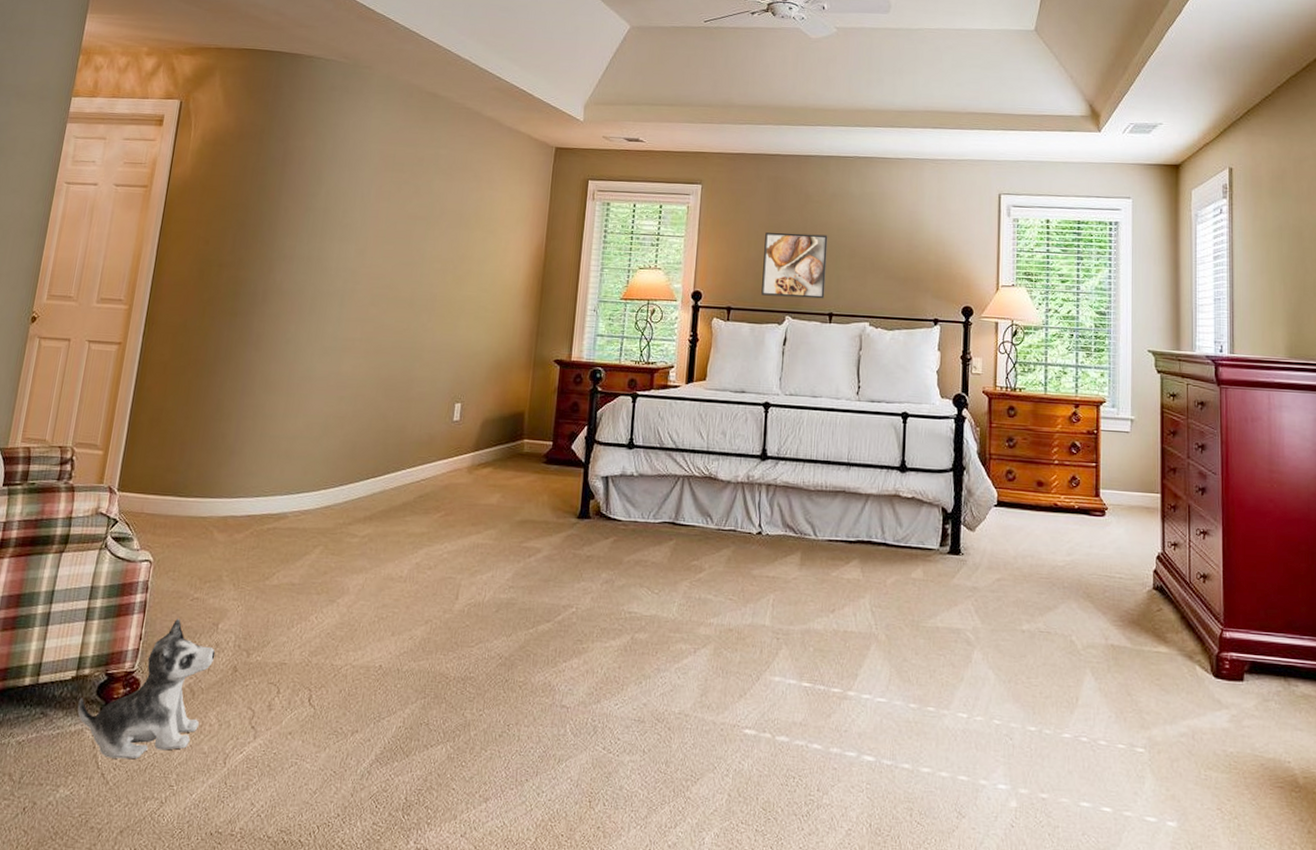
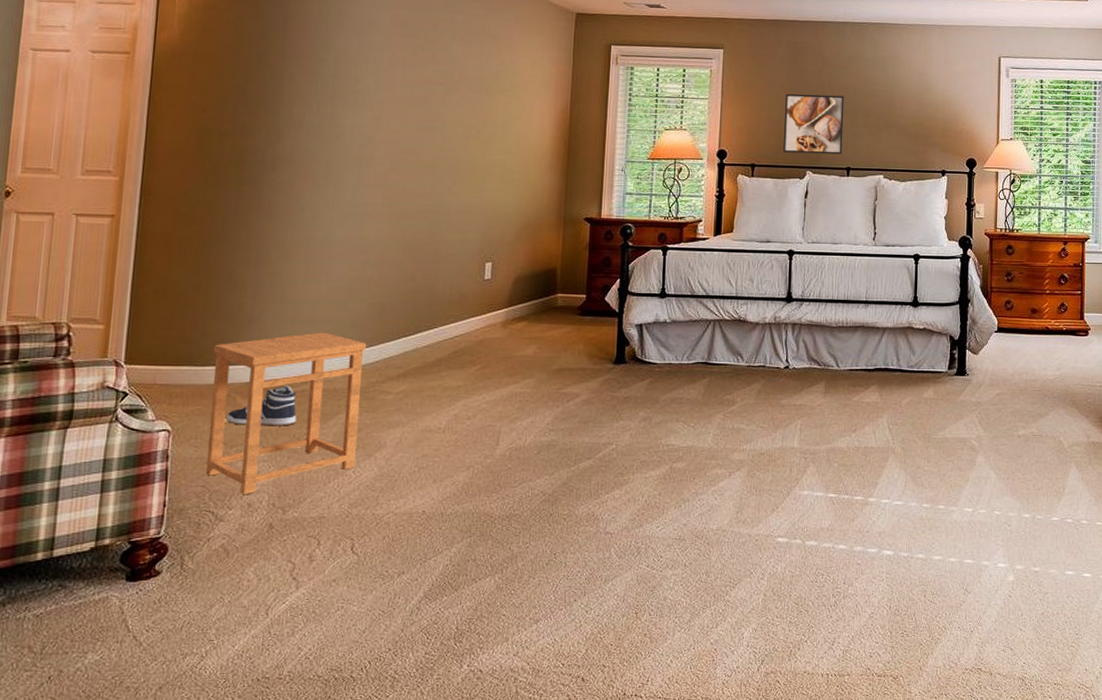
plush toy: present [77,618,216,760] -> none [99,483,248,621]
side table: none [180,468,337,634] -> present [205,332,366,495]
sneaker: none [203,521,268,564] -> present [226,385,297,426]

